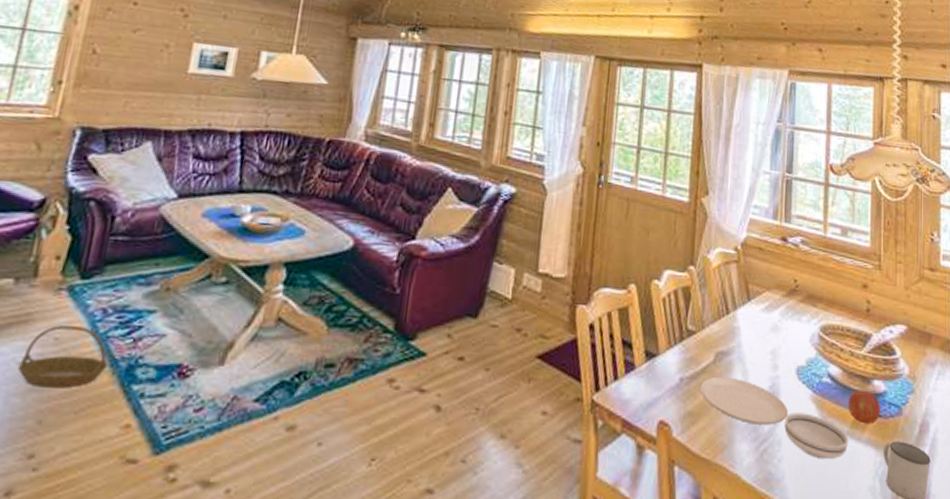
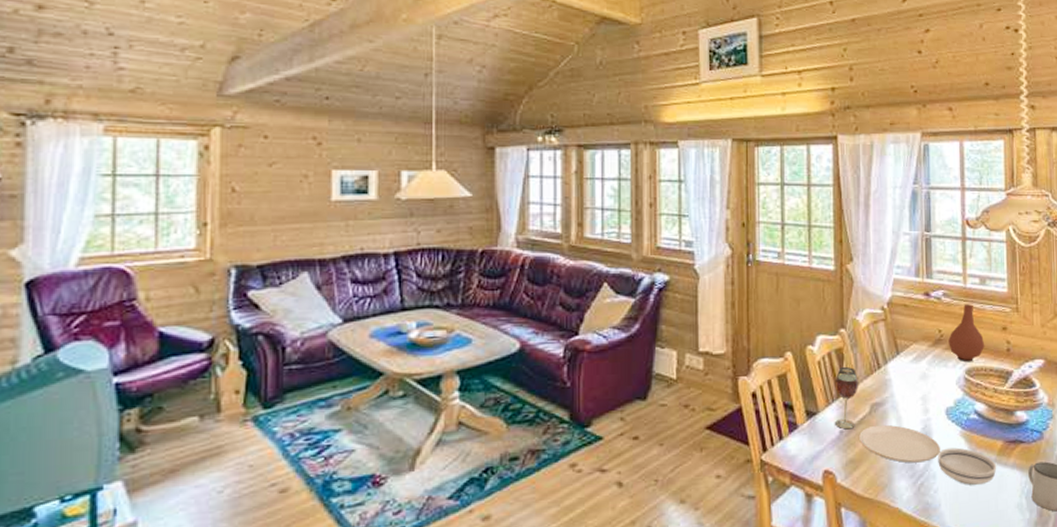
basket: present [18,324,108,388] -> none [220,451,305,511]
wineglass: none [676,307,704,378] -> present [835,366,858,430]
vase: none [804,255,843,318] -> present [948,304,985,361]
fruit: present [849,389,880,424] -> none [995,421,1024,451]

